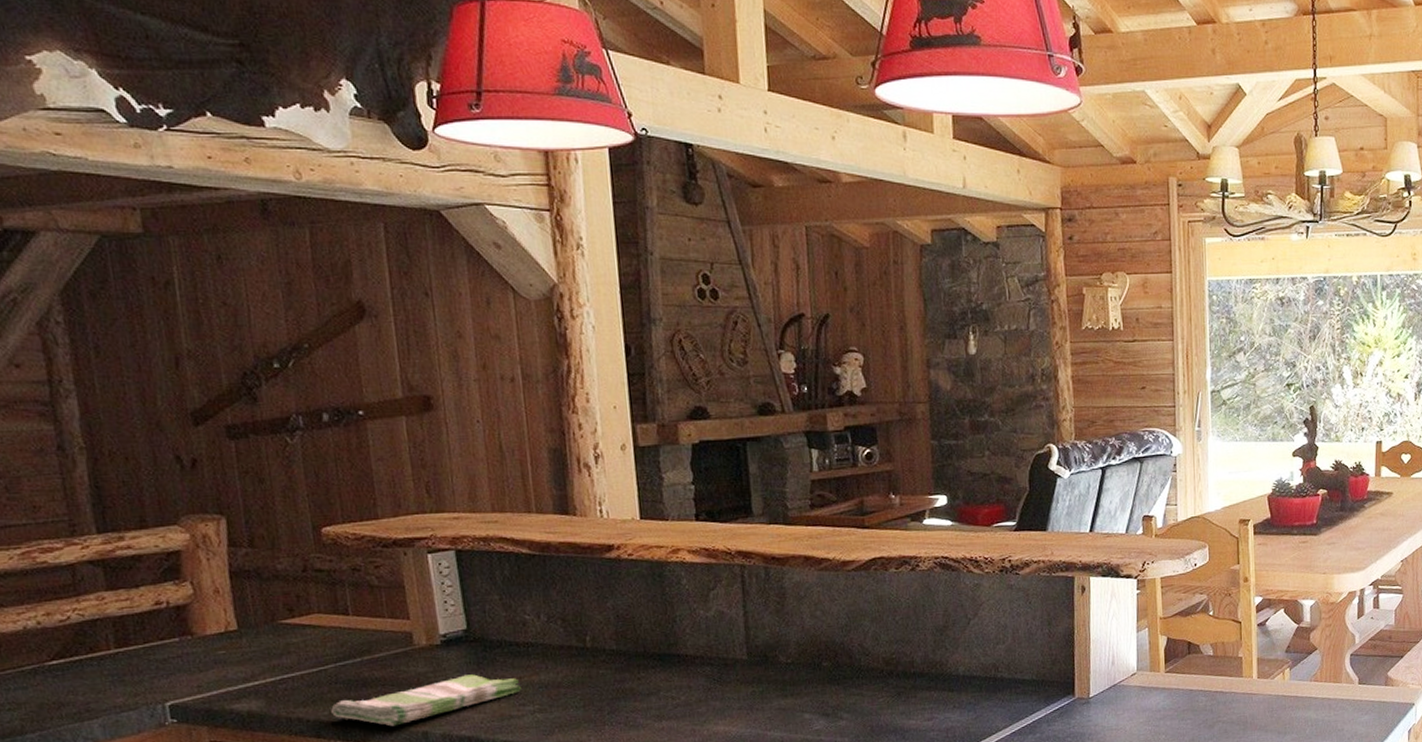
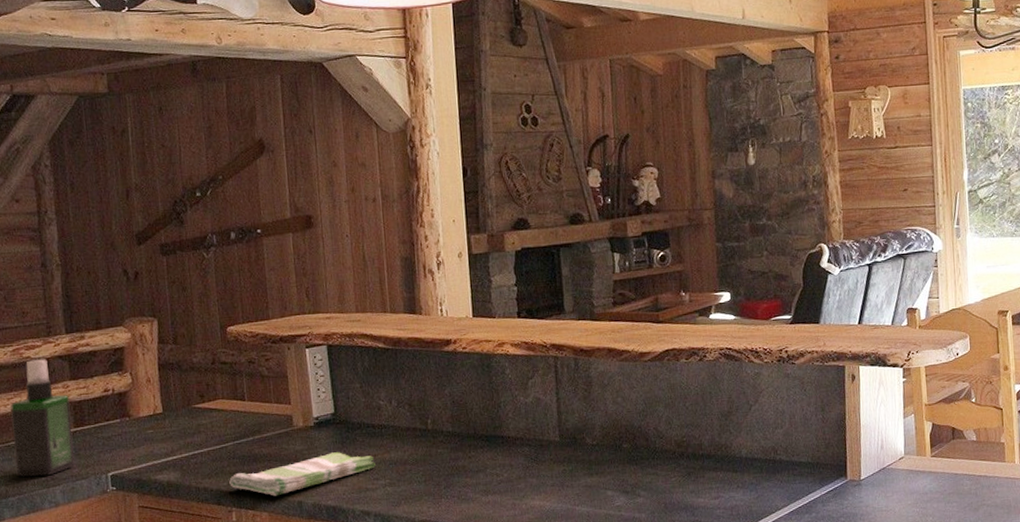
spray bottle: none [22,564,118,709] -> present [10,359,75,477]

